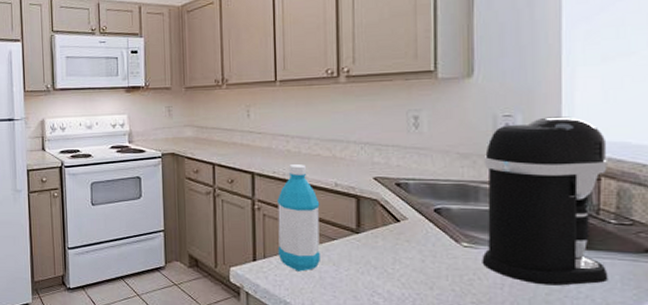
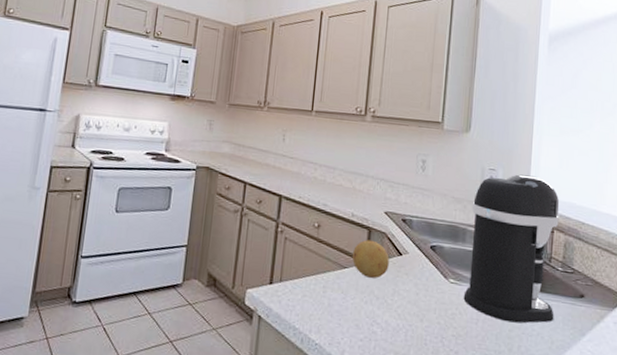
water bottle: present [277,165,320,272] -> none [293,191,337,298]
fruit: none [340,209,385,248] -> present [352,239,389,278]

